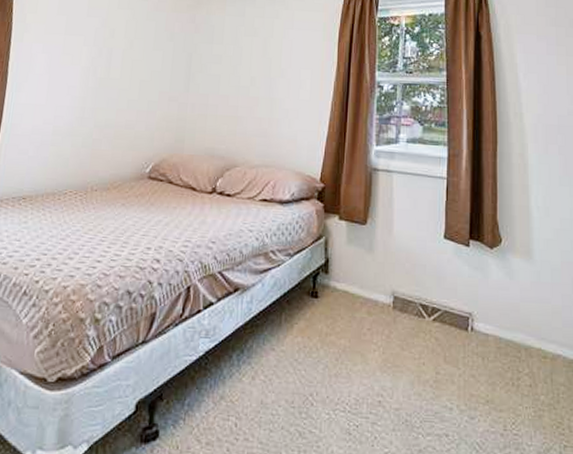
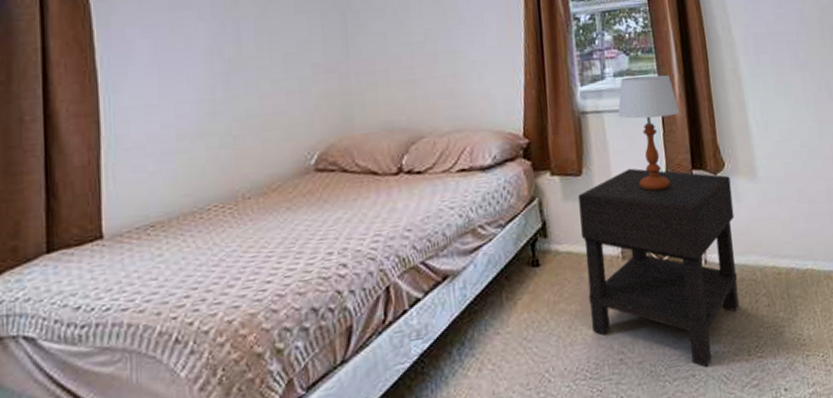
nightstand: none [357,227,506,430] -> present [578,168,740,367]
table lamp: none [406,144,464,253] -> present [618,75,680,192]

